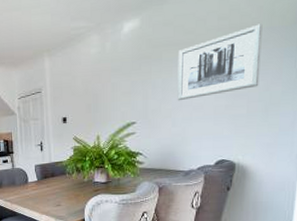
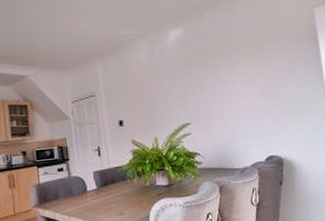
wall art: present [177,24,263,101] -> none [220,36,290,103]

